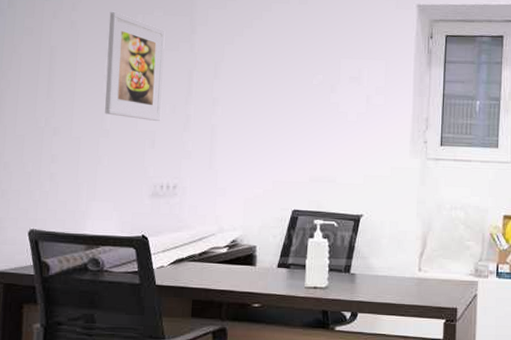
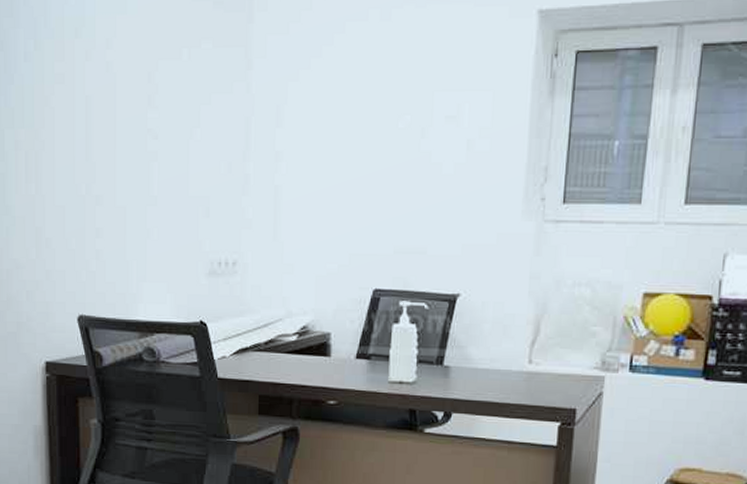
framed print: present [105,11,165,121] -> none [149,46,216,183]

